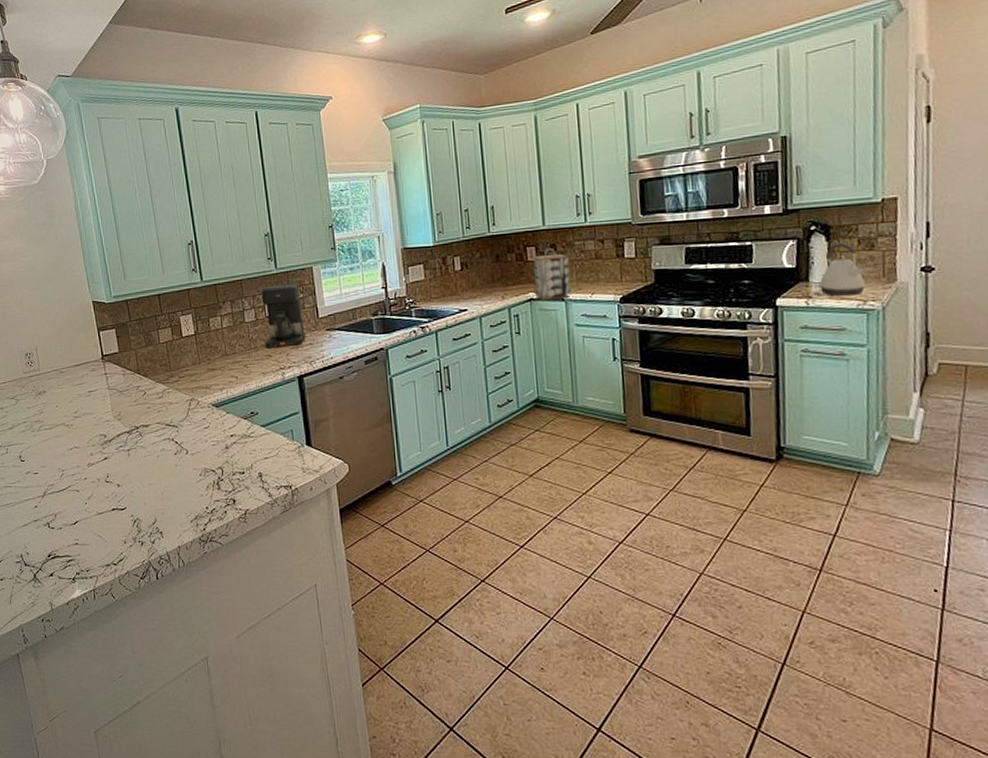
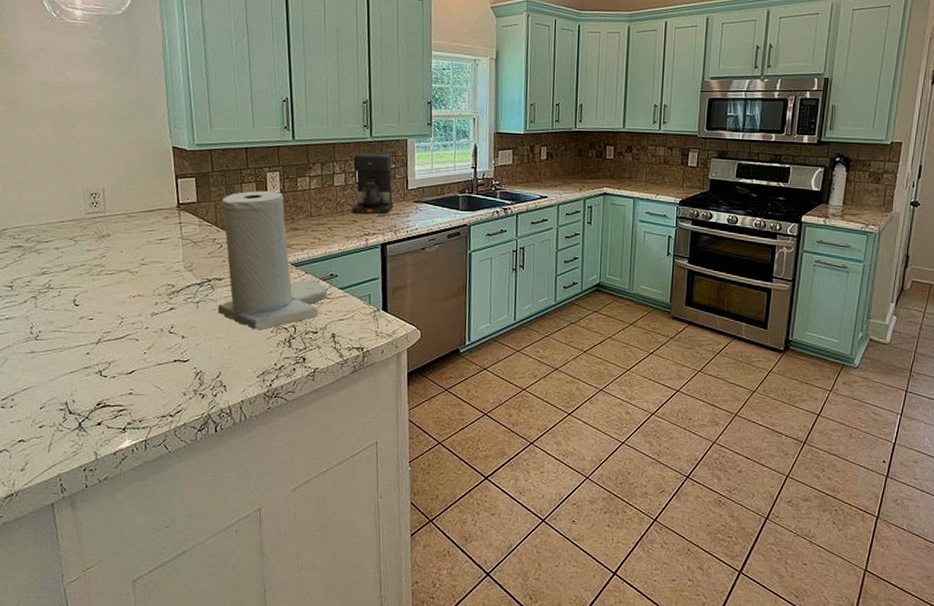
paper towel: none [142,333,249,474] -> present [218,190,327,330]
spice rack: present [531,248,571,301] -> none [607,149,641,198]
kettle: present [818,242,866,297] -> none [835,174,870,220]

